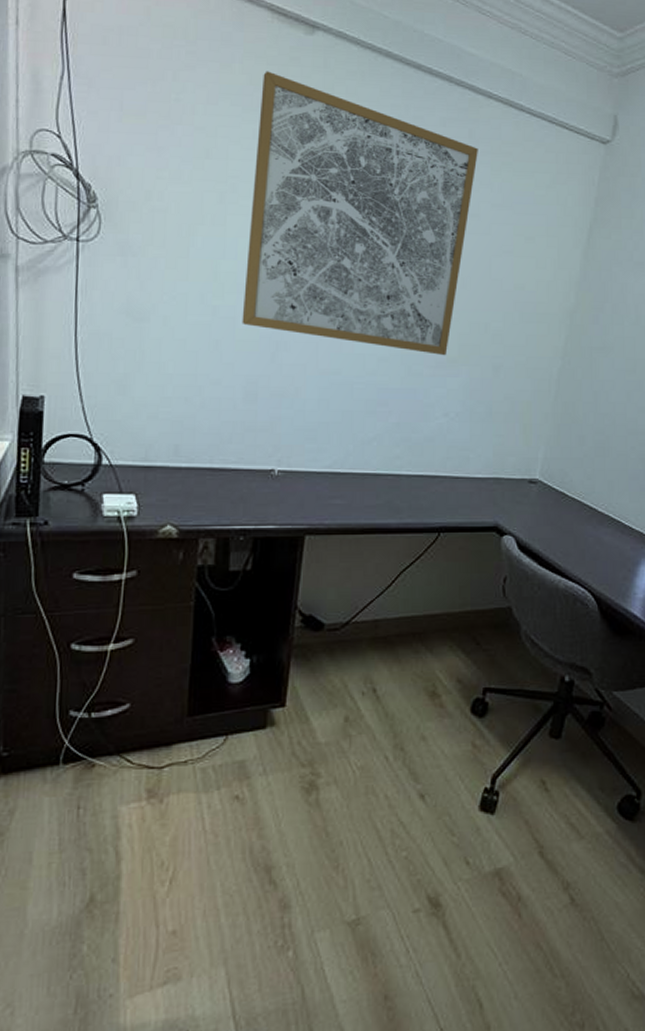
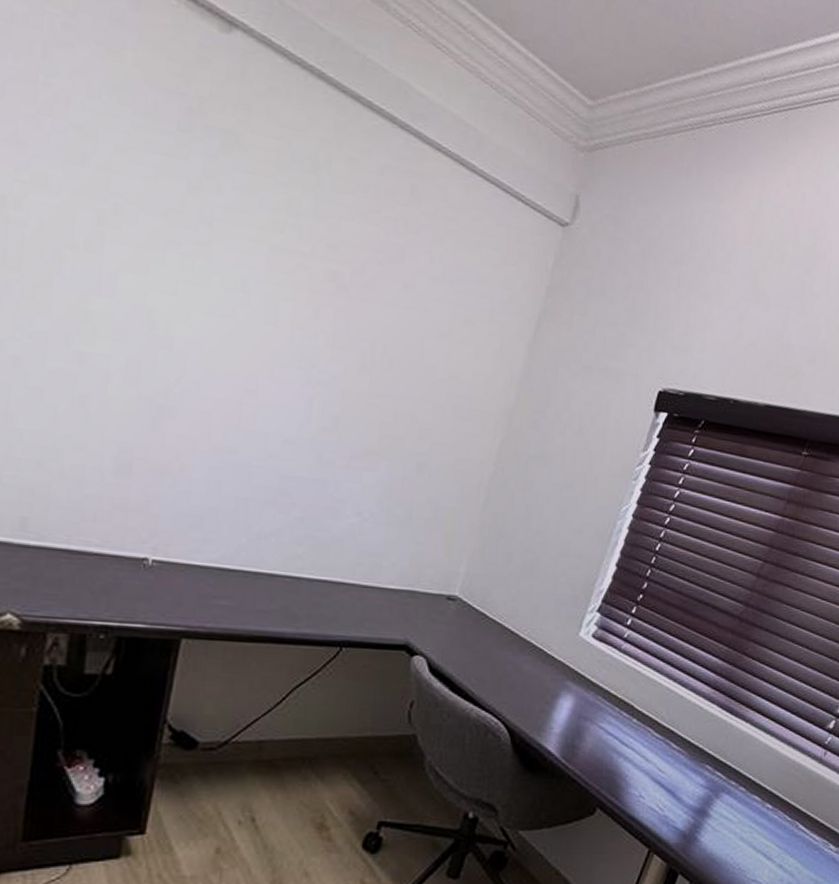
wall art: present [242,71,478,356] -> none [117,67,420,446]

